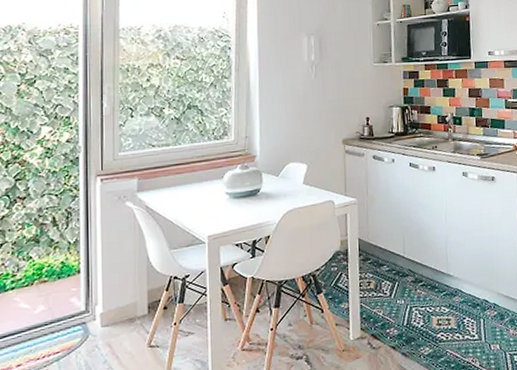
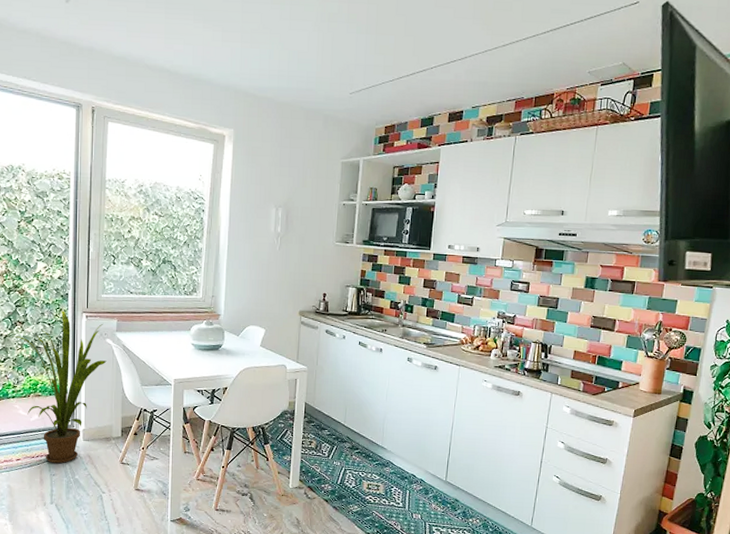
house plant: none [10,176,127,363] -> present [11,309,107,464]

